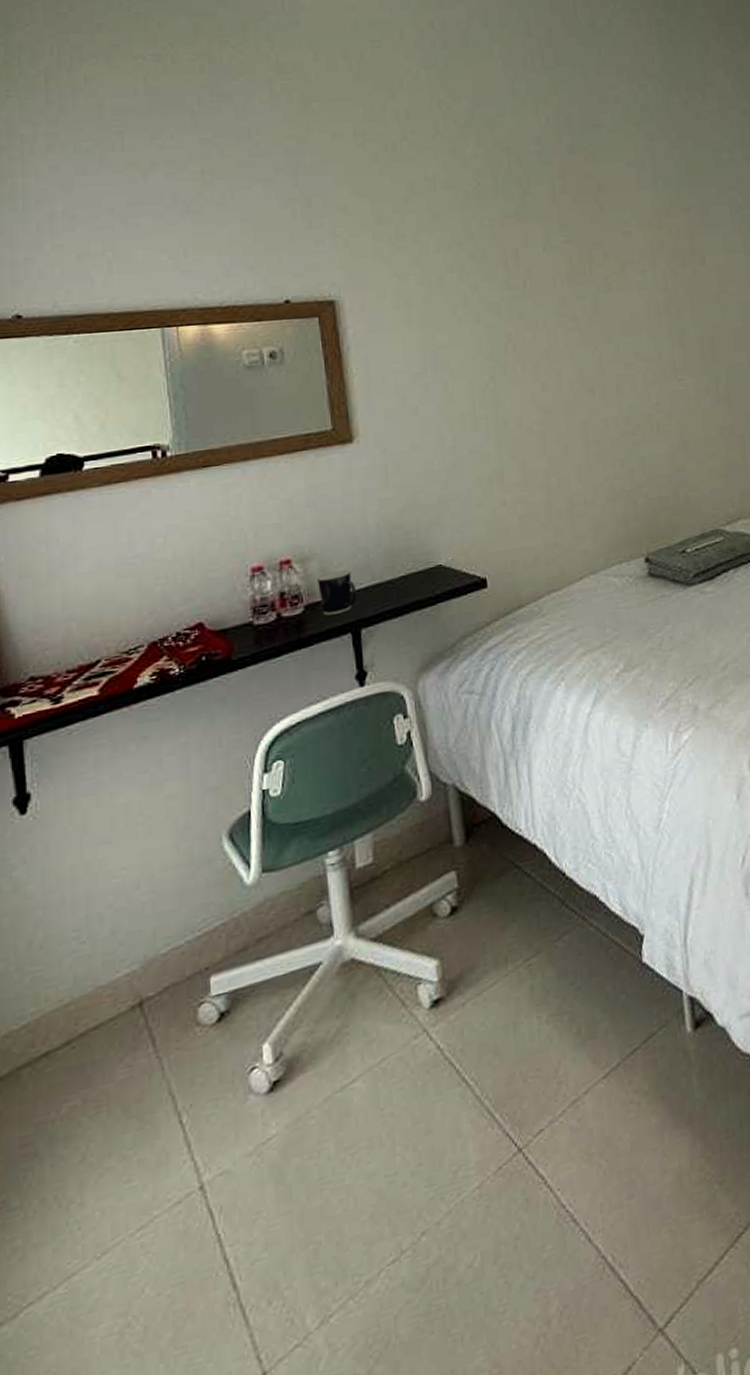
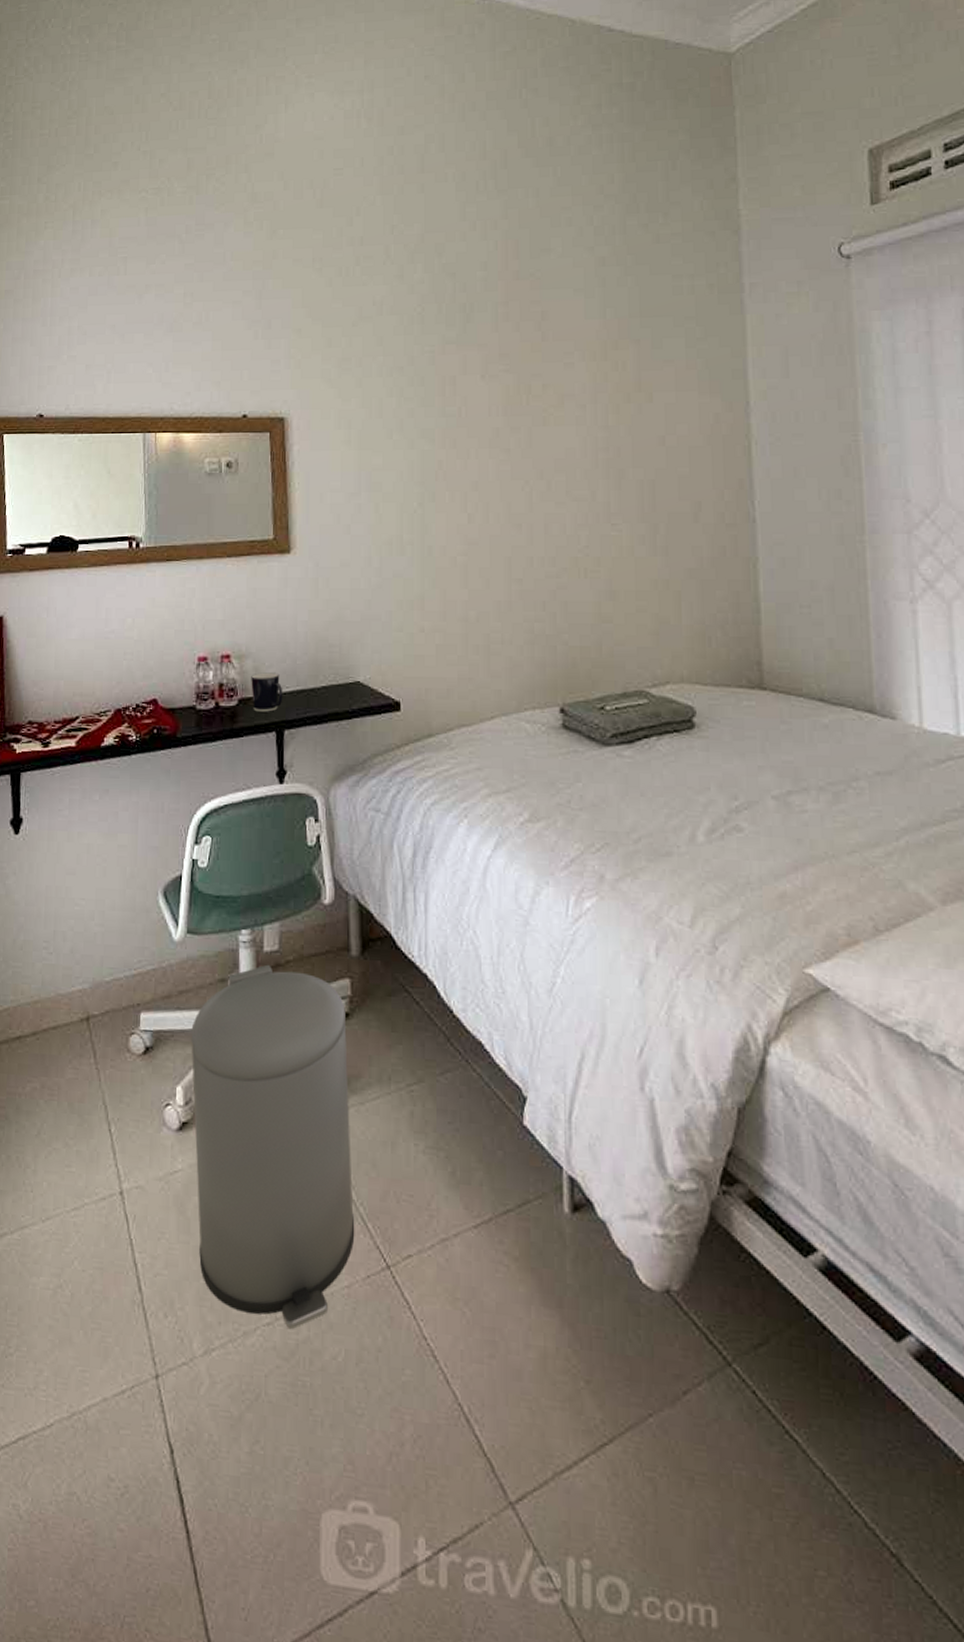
pedal bin: none [276,878,482,1262] -> present [191,964,355,1330]

